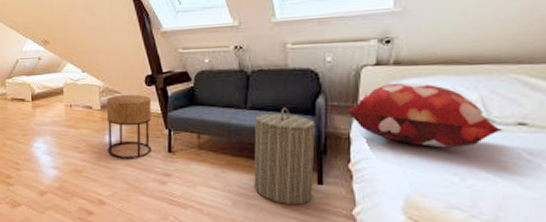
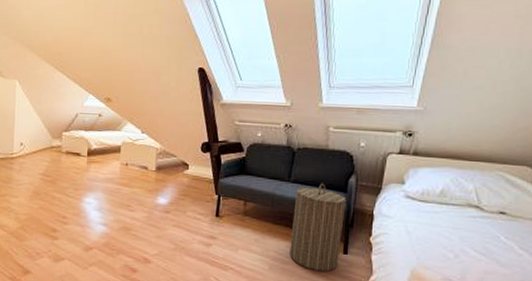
side table: present [106,94,152,159] -> none [158,158,206,221]
decorative pillow: present [348,82,504,147] -> none [373,170,489,229]

